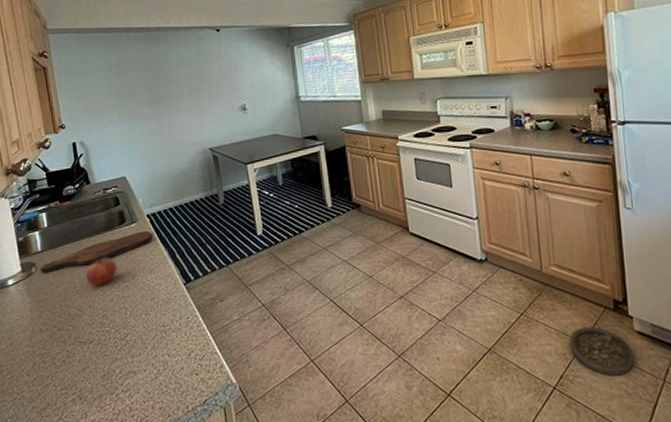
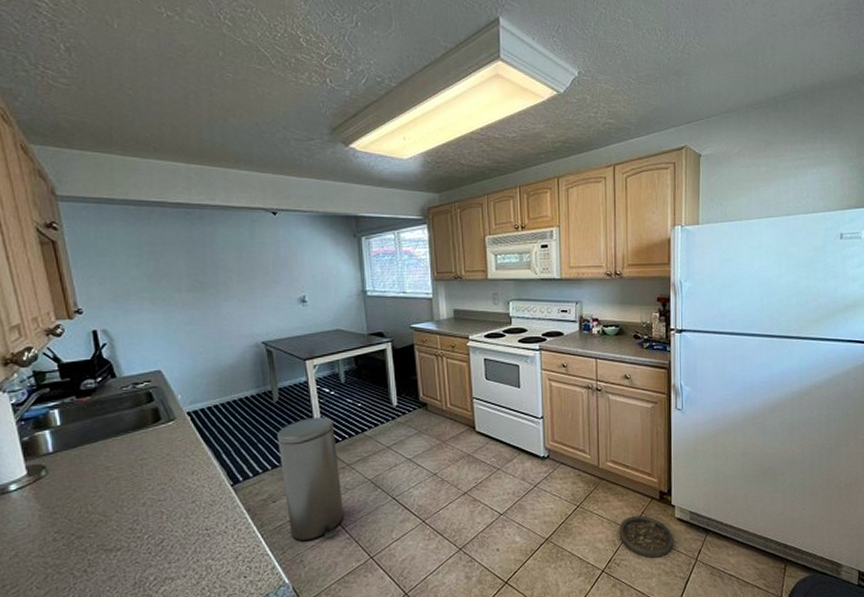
cutting board: present [40,230,153,273] -> none [52,429,194,477]
fruit: present [85,257,117,287] -> none [110,458,151,490]
pedal bin: none [223,218,286,342] -> present [277,417,345,542]

